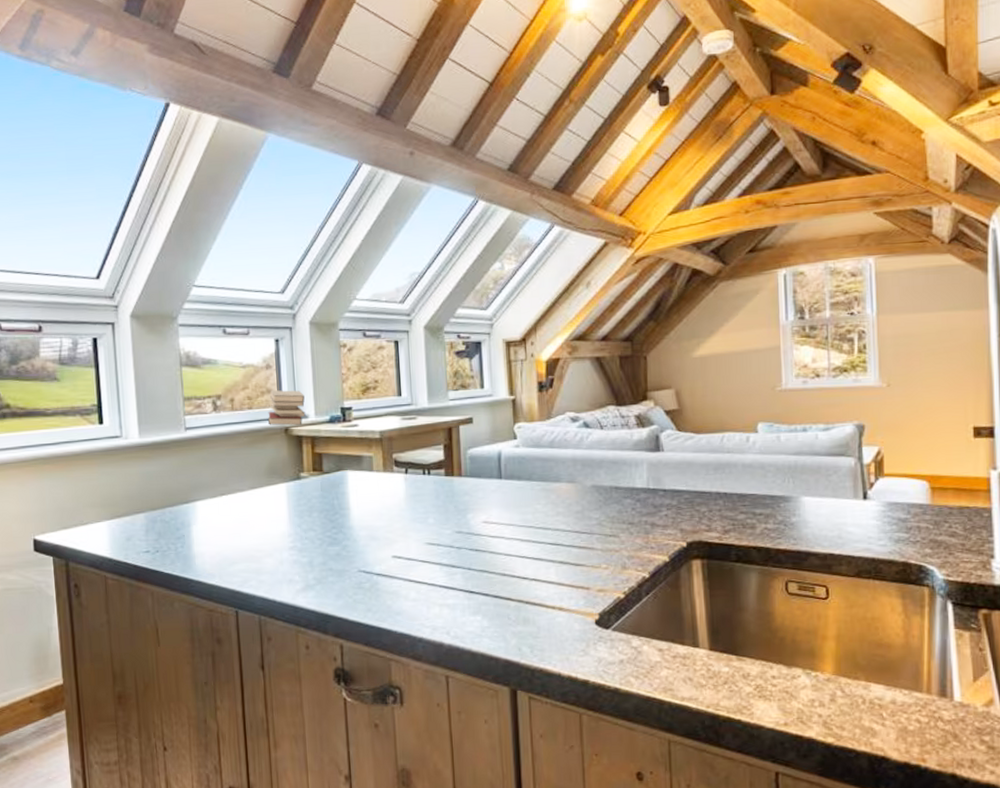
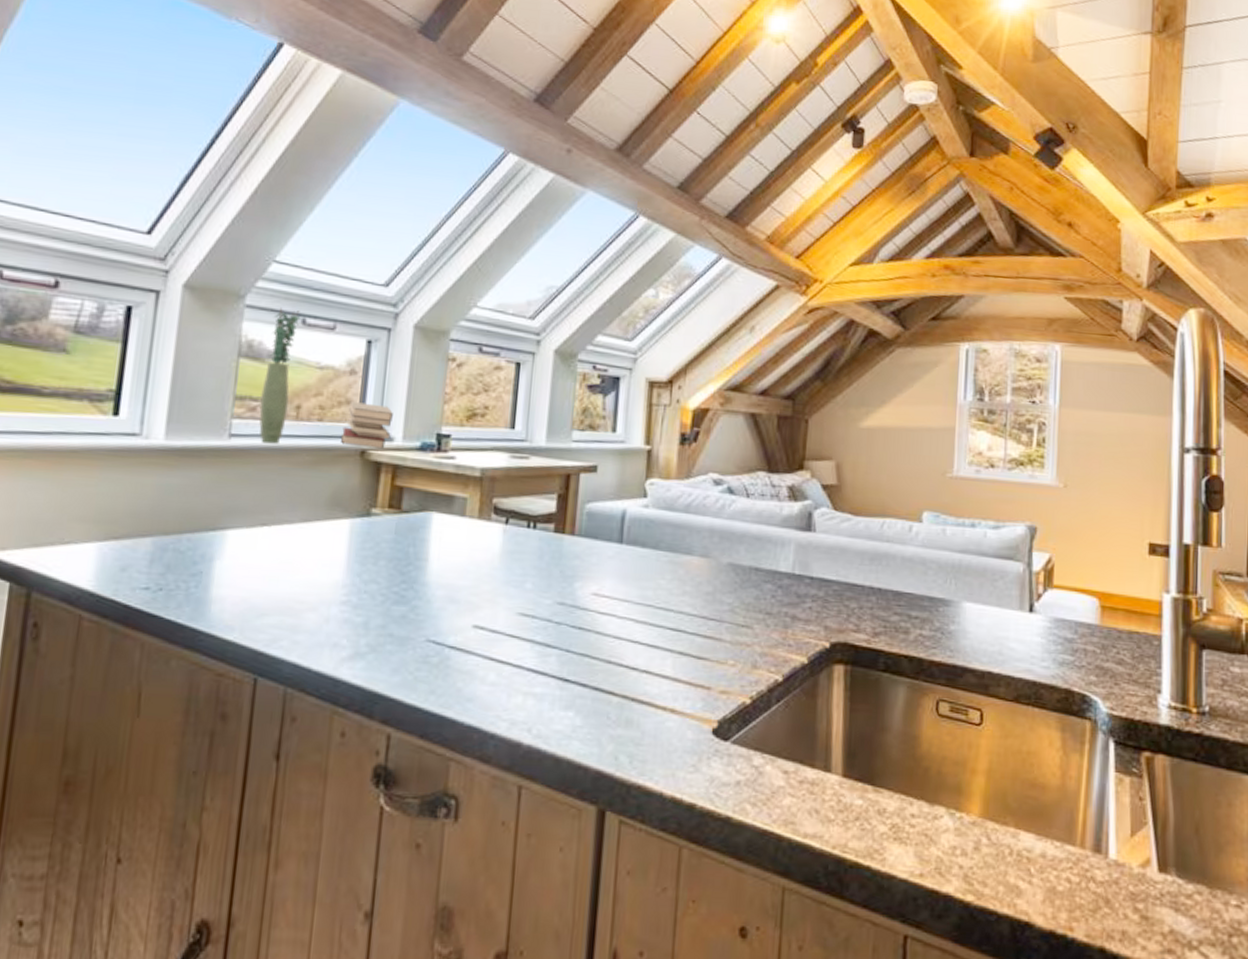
vase: none [202,323,225,432] -> present [259,308,301,444]

